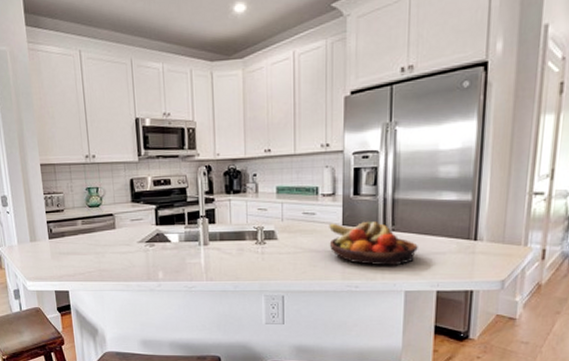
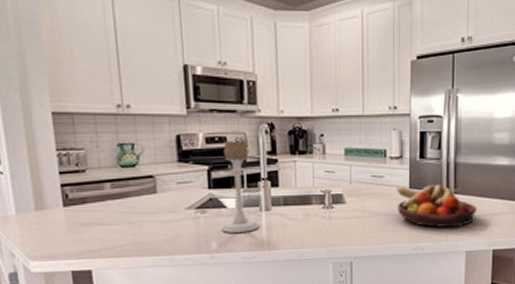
candle holder: none [166,182,199,264] -> present [221,140,260,233]

